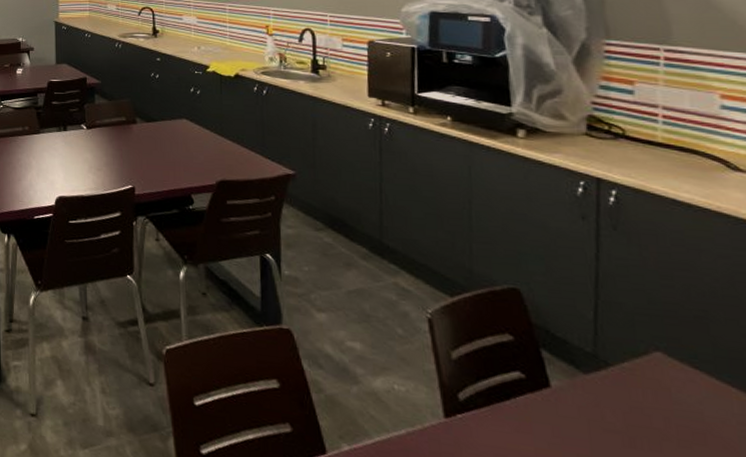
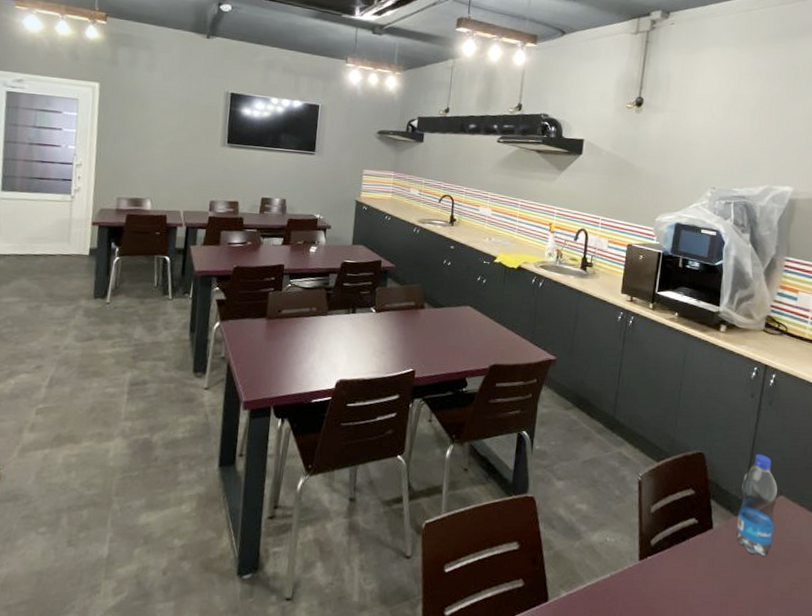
bottle: none [587,293,654,434] -> present [736,454,778,557]

